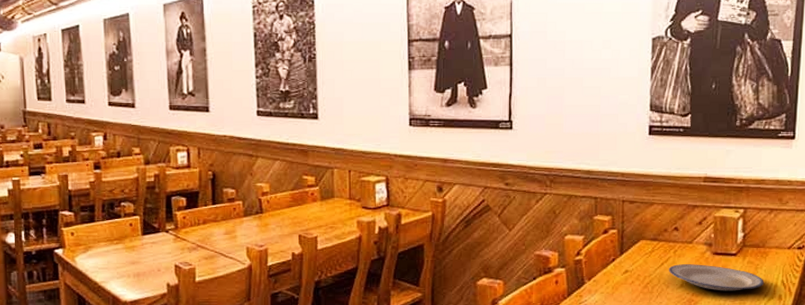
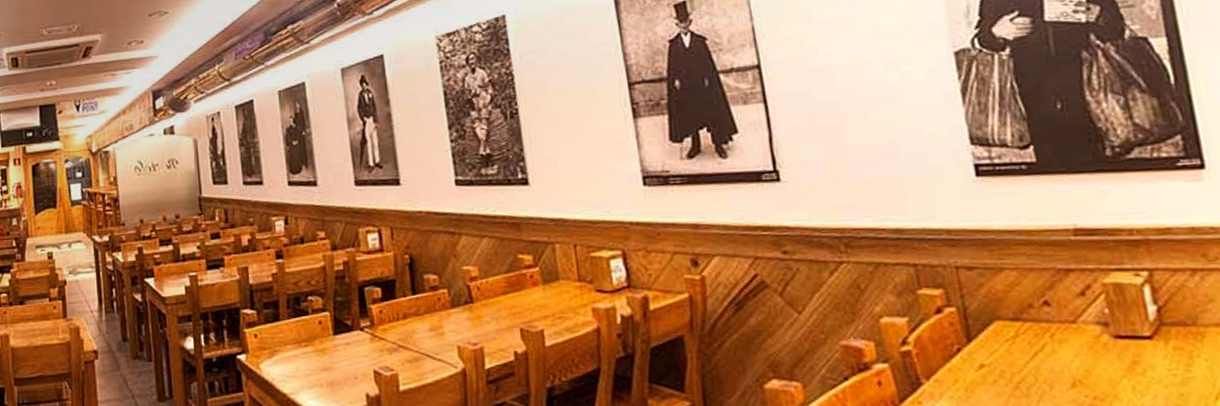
plate: present [669,264,764,291] -> none [1048,353,1210,393]

